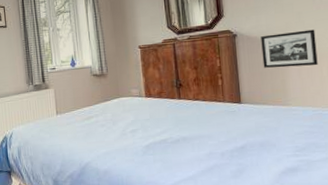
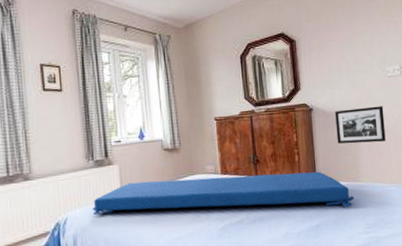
seat cushion: none [32,95,282,131] -> present [92,171,355,216]

